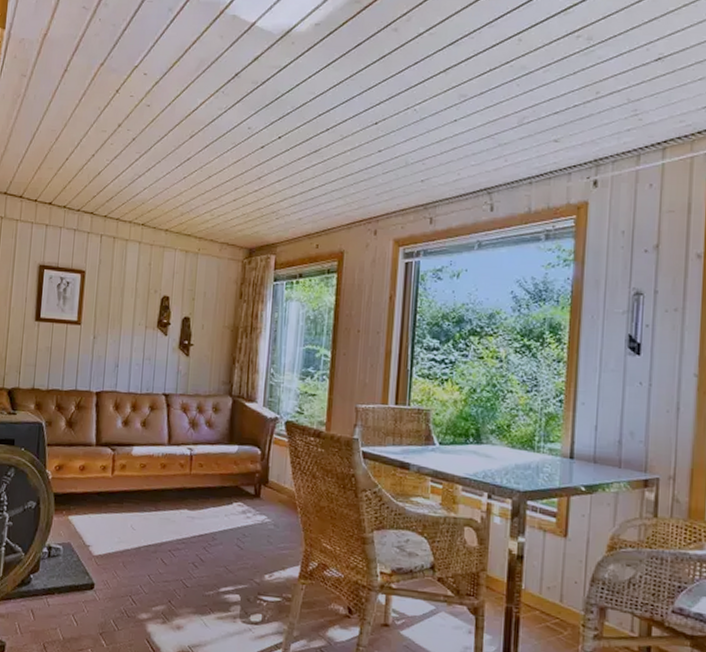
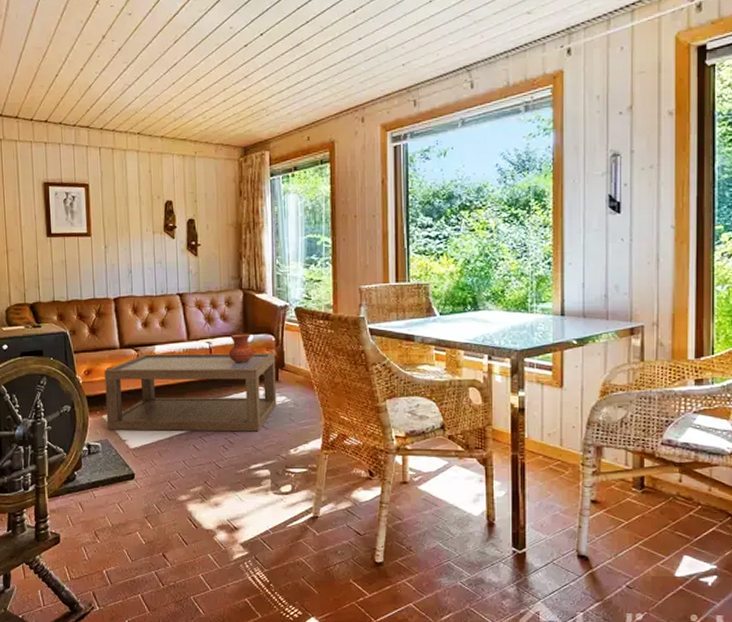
coffee table: none [71,454,260,552] -> present [104,353,277,432]
ceramic pot: none [209,443,237,475] -> present [228,334,254,363]

